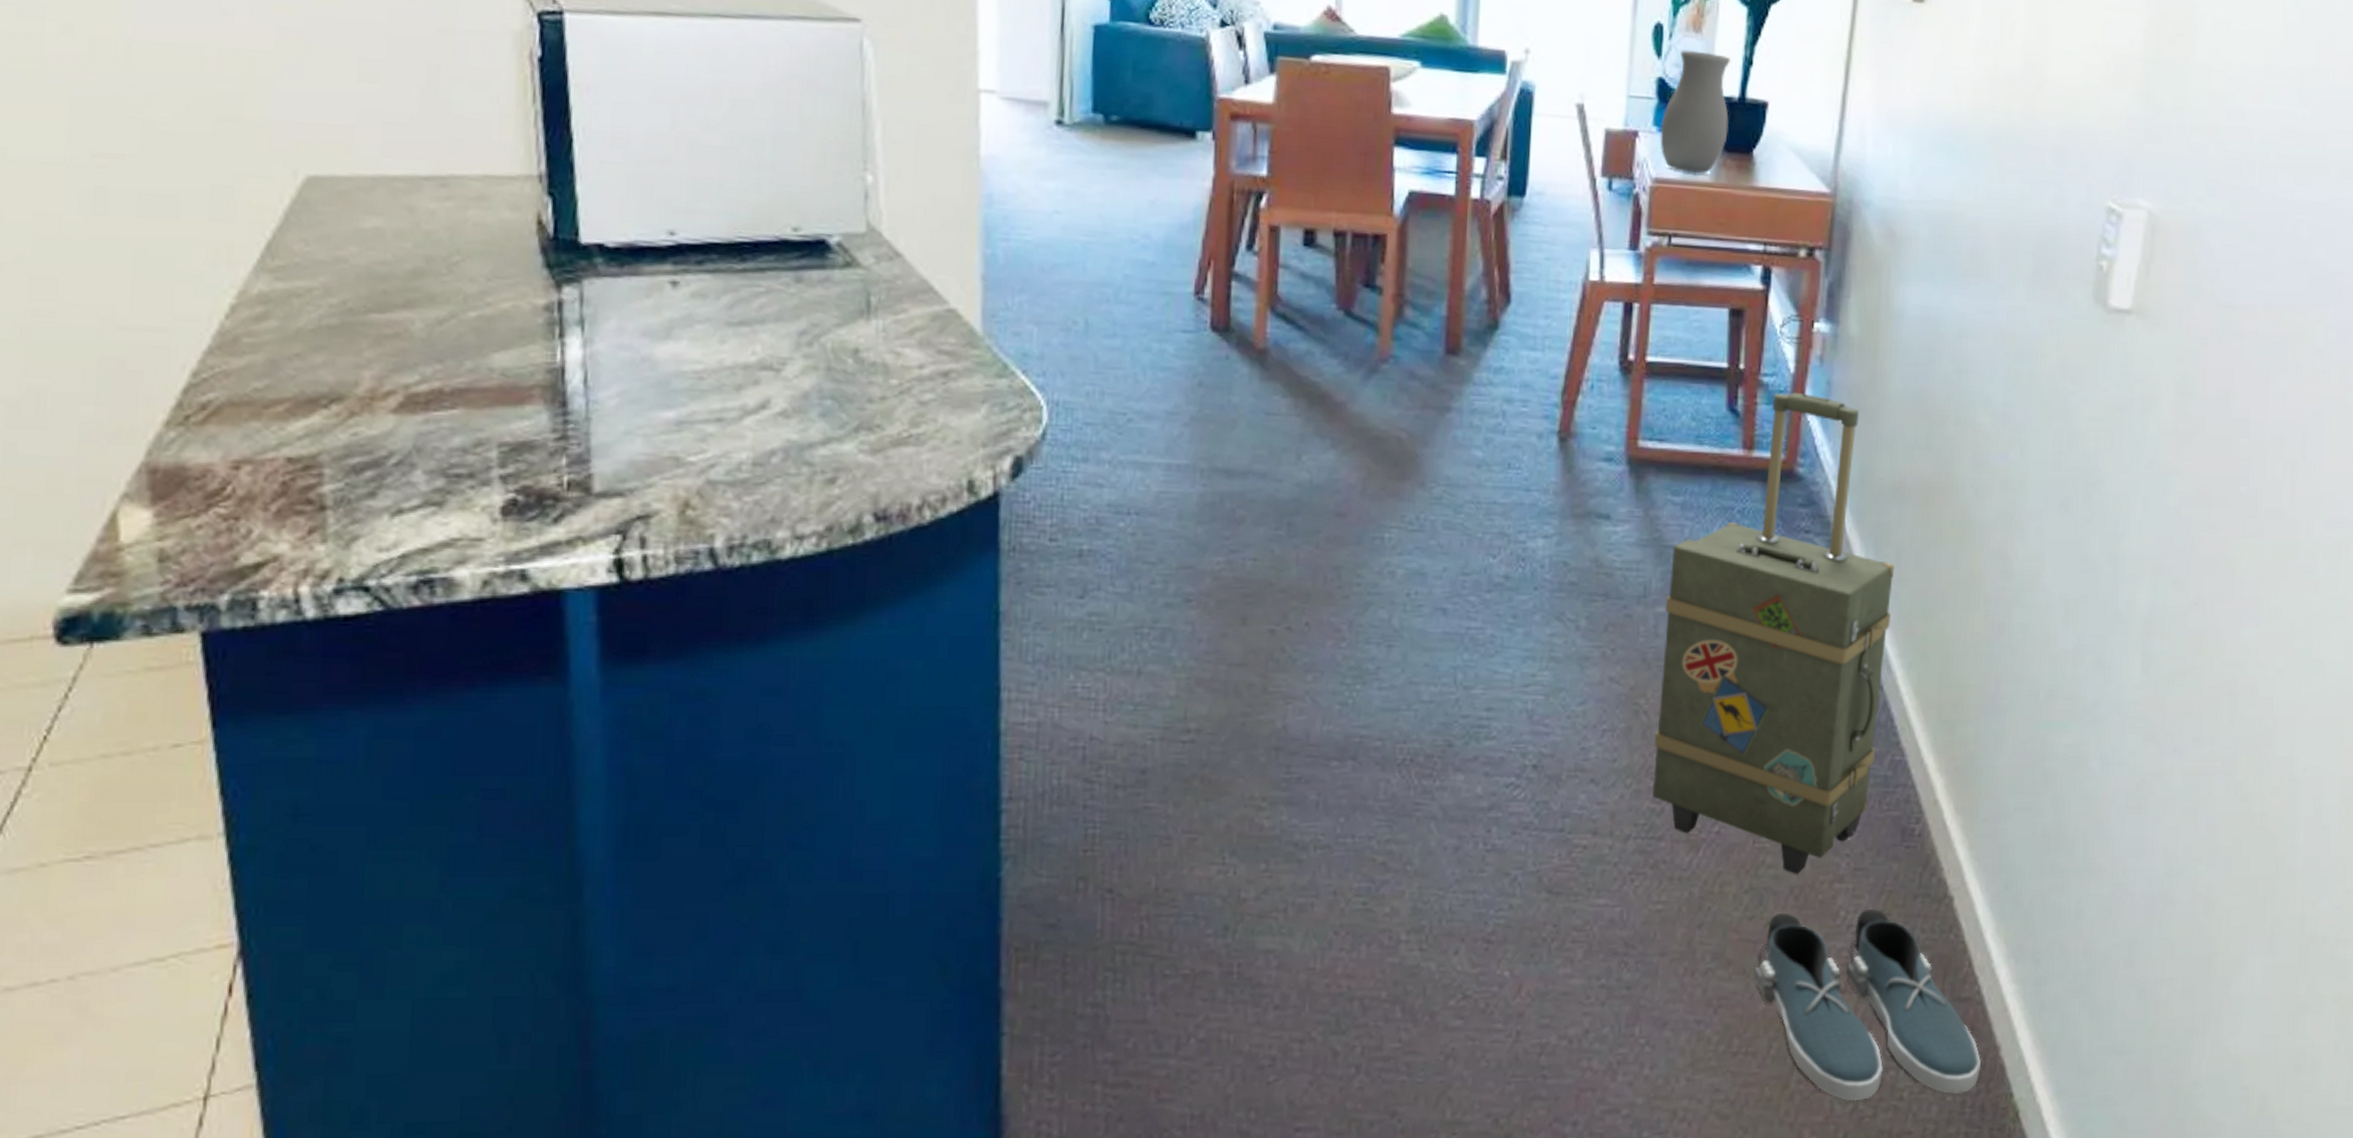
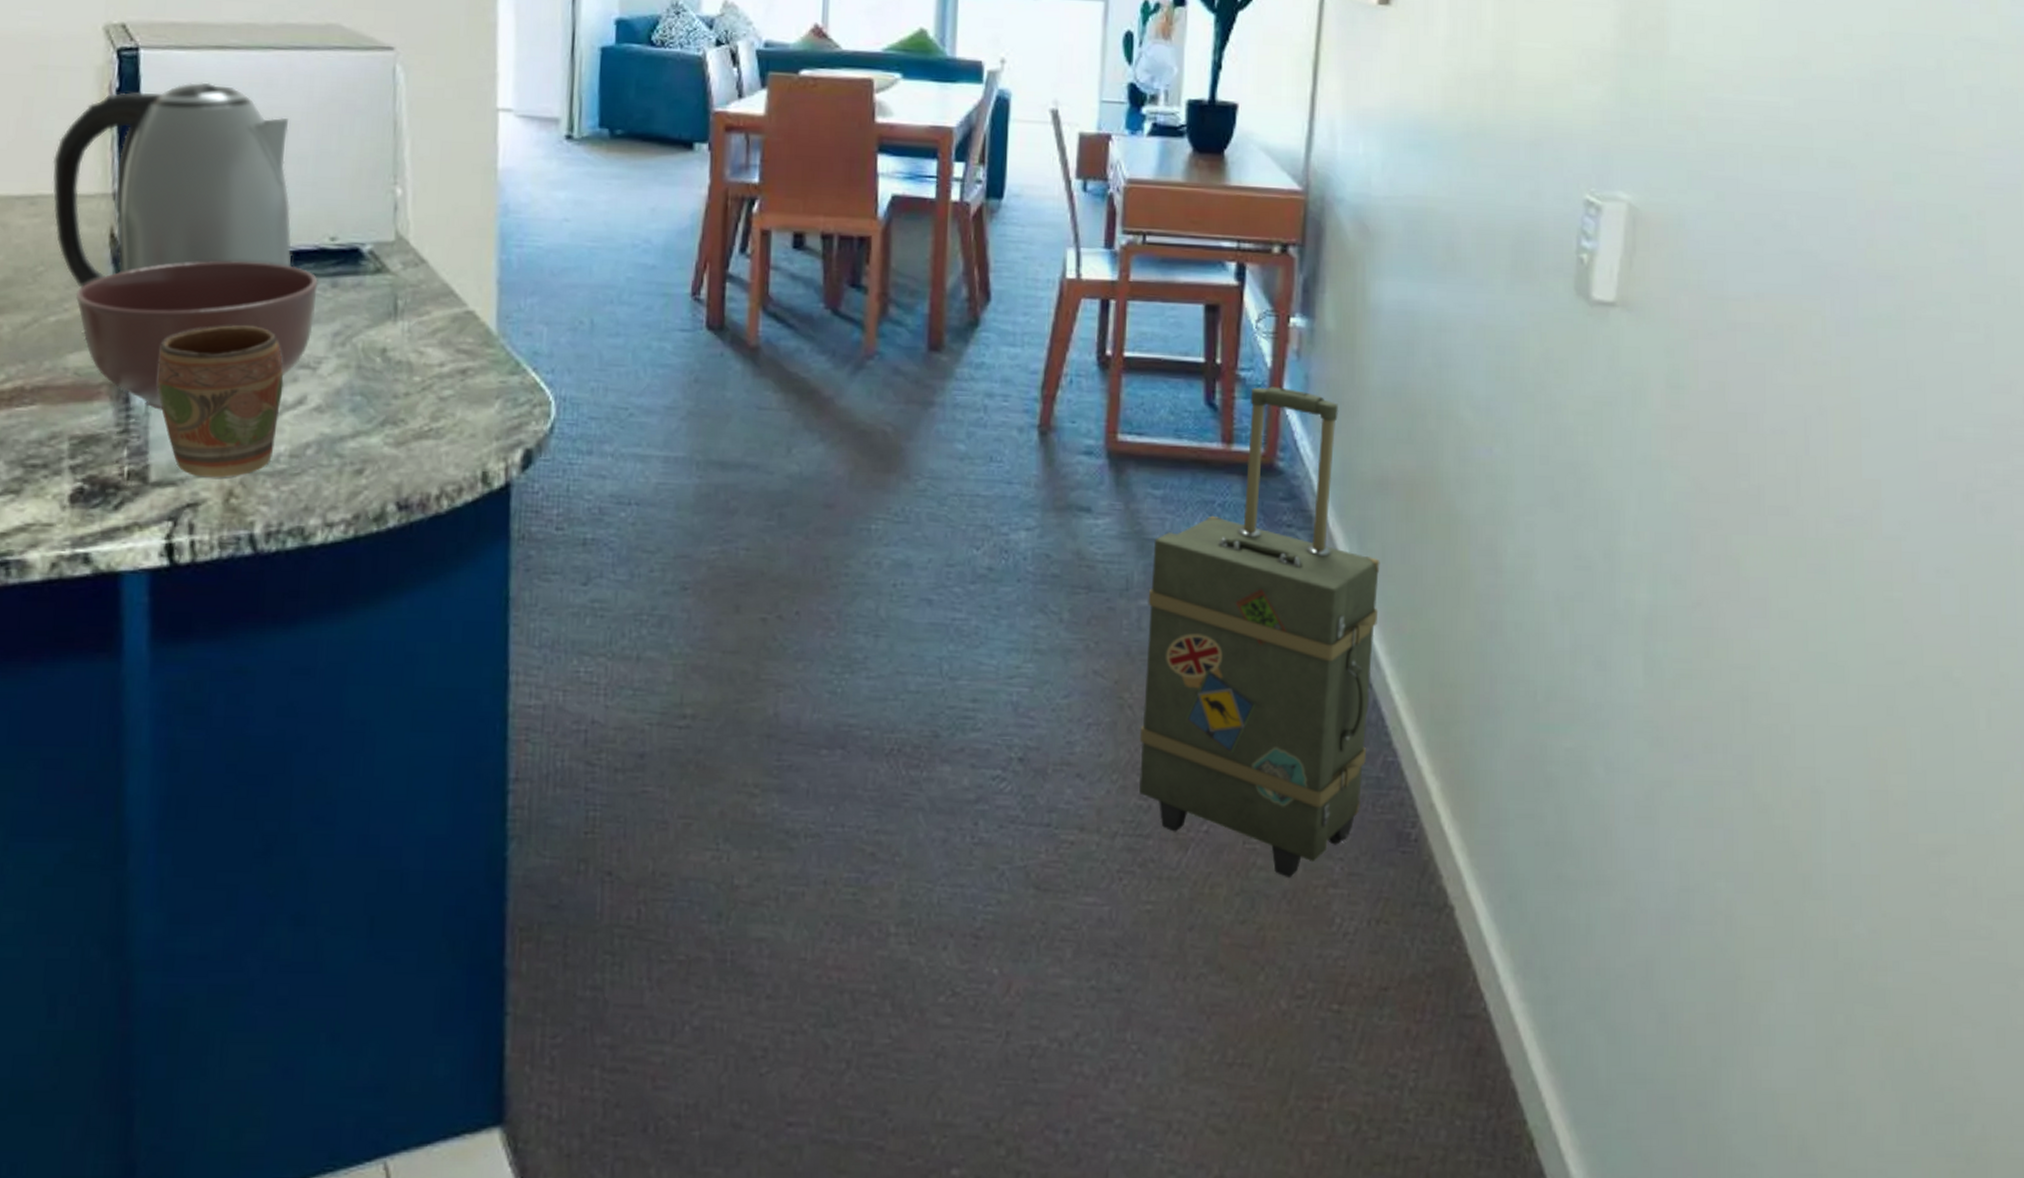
kettle: none [465,52,750,280] -> present [52,82,293,288]
bowl: none [499,251,780,415] -> present [75,260,318,410]
mug: none [598,322,744,488] -> present [157,325,284,478]
vase: present [1660,49,1731,174] -> none [1132,56,1200,174]
shoe: present [1753,910,1982,1101] -> none [1247,917,1492,1121]

